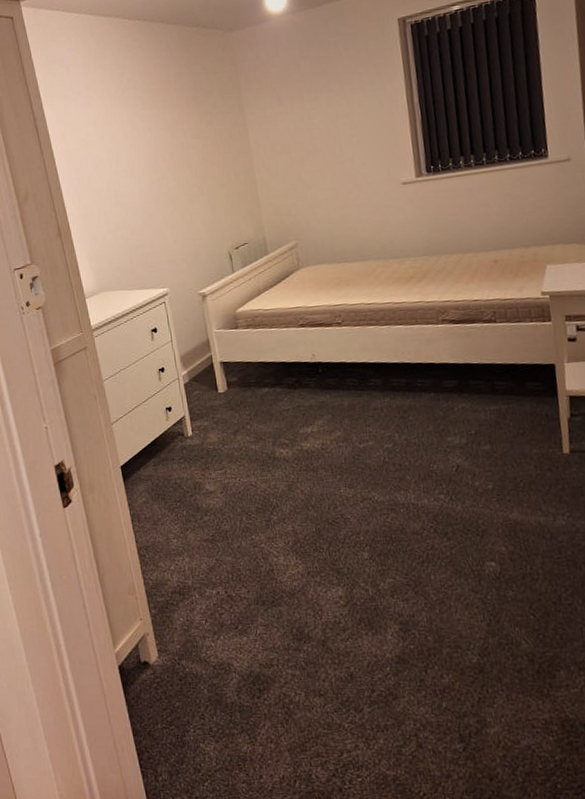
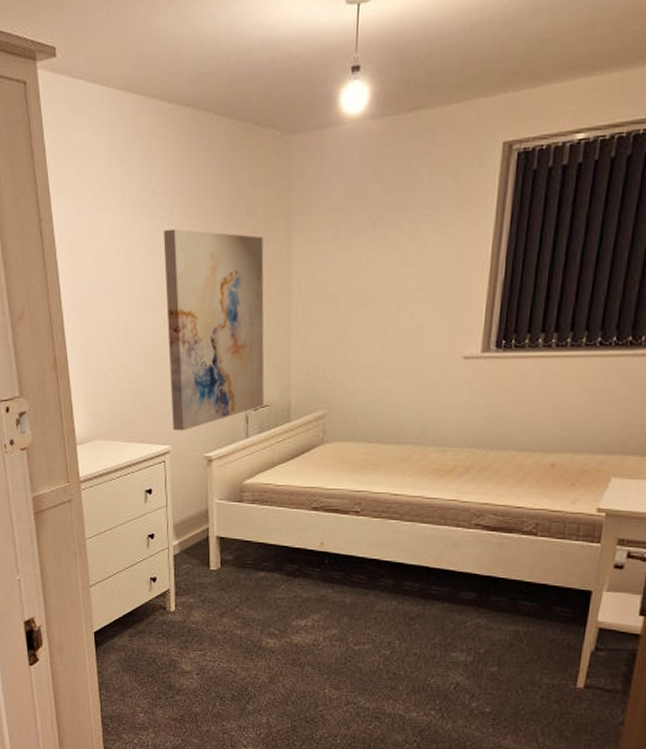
wall art: none [138,110,243,275] -> present [163,228,265,431]

